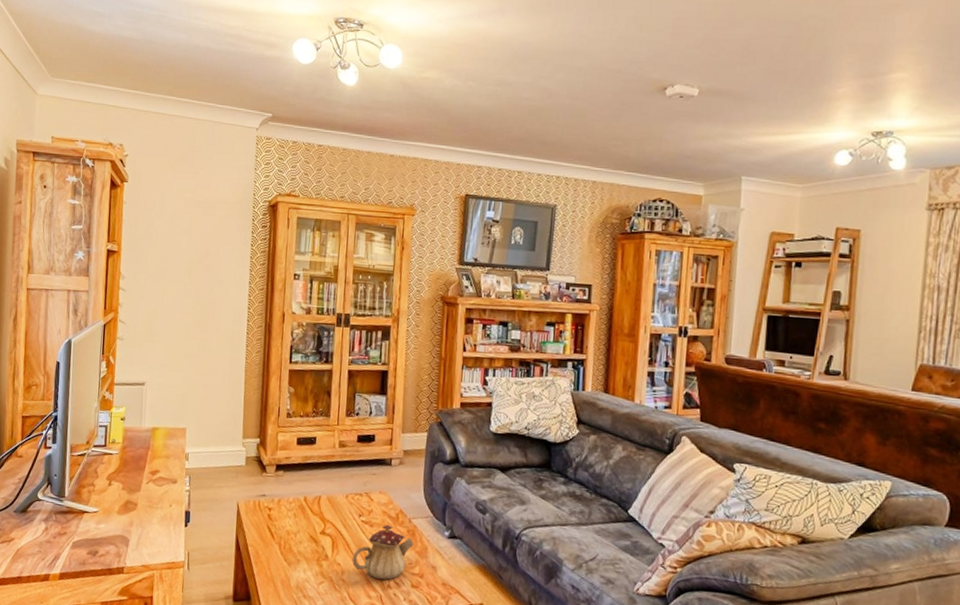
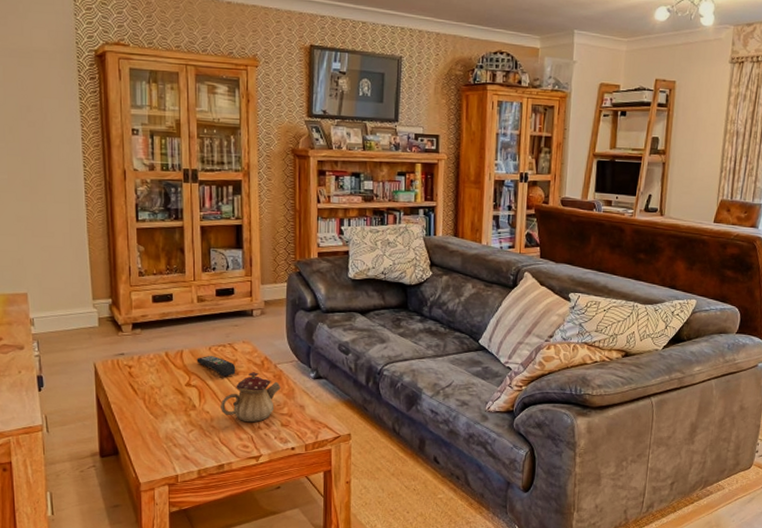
remote control: none [333,504,371,528] -> present [196,356,236,377]

